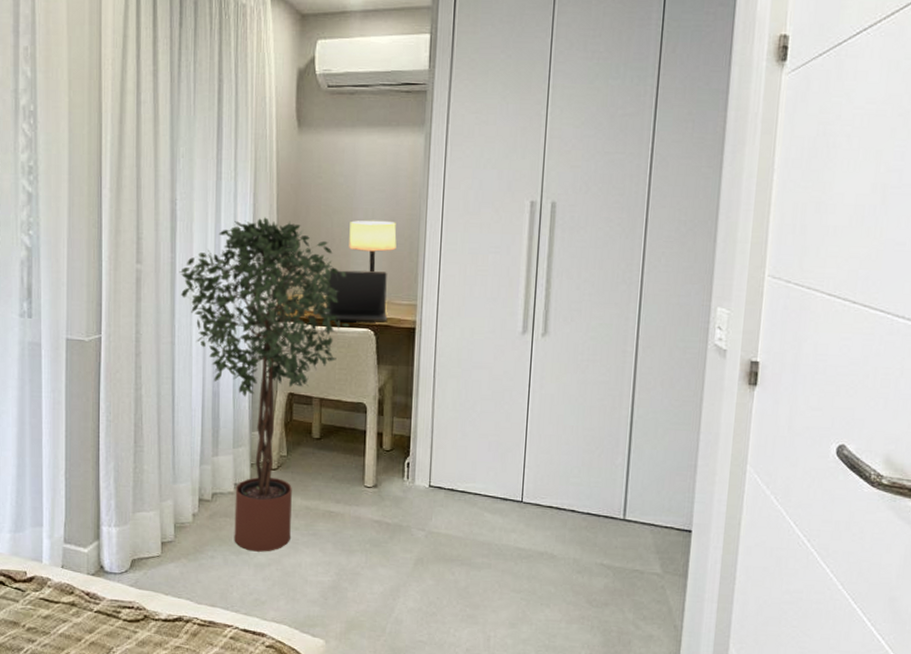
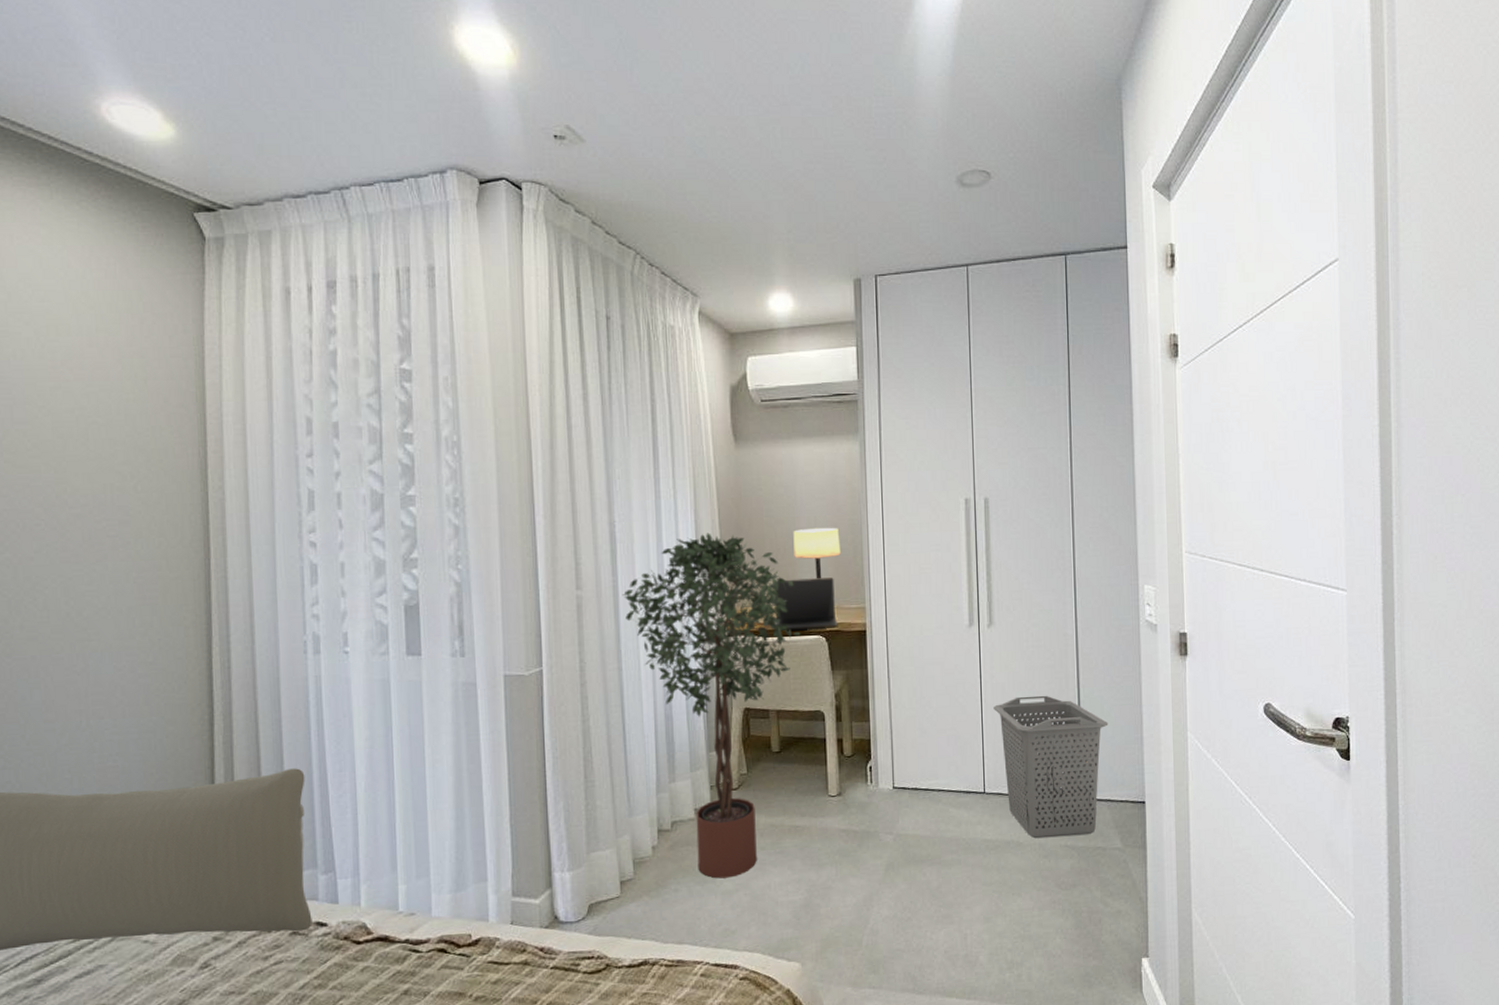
laundry basket: none [540,410,661,556] -> present [994,695,1109,839]

